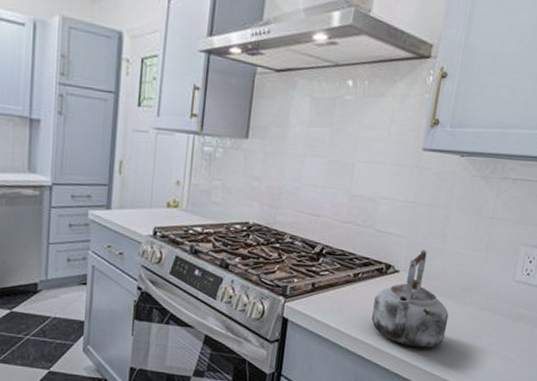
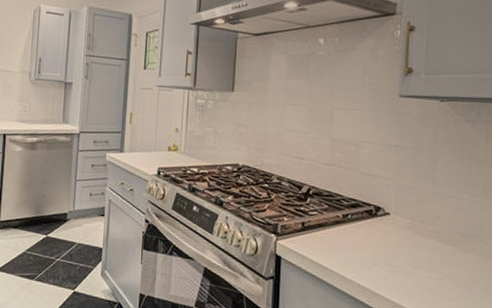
kettle: present [371,250,449,348] -> none [366,192,452,297]

